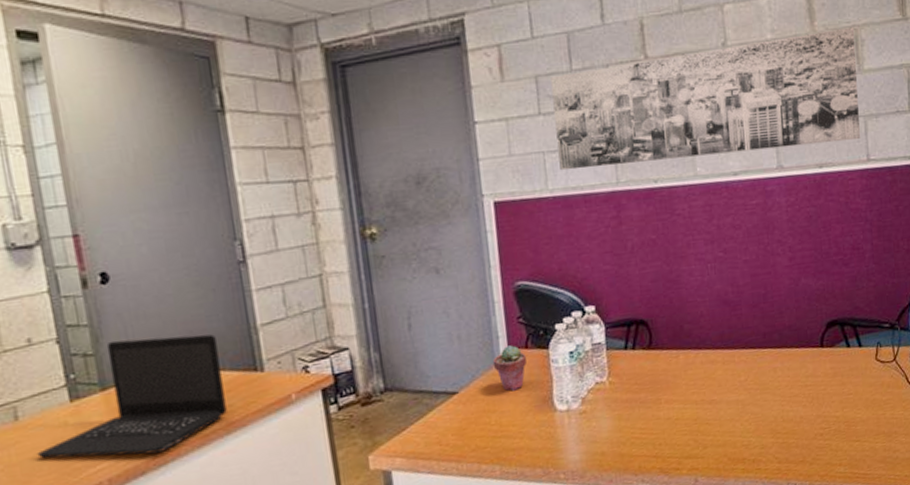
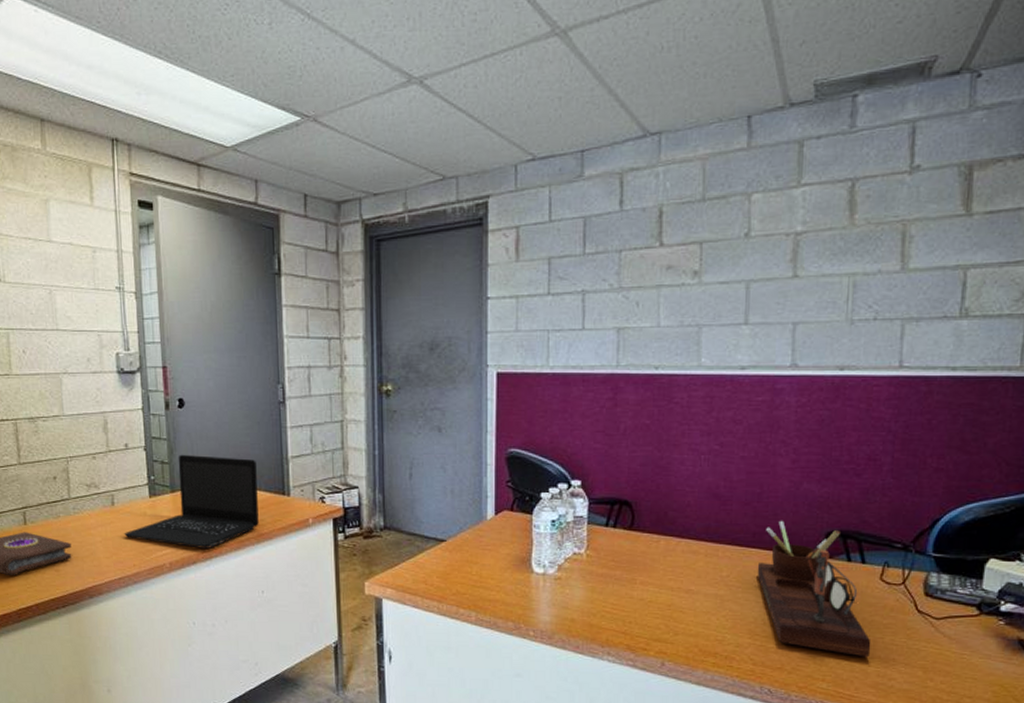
potted succulent: present [492,345,527,391] -> none [479,506,510,548]
wall art: present [551,27,860,171] -> none [562,222,903,349]
desk organizer: none [770,318,876,437] -> present [757,521,871,658]

